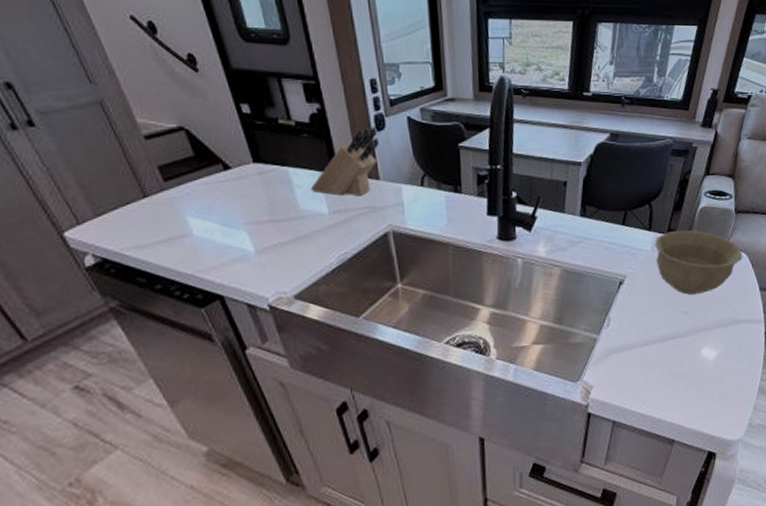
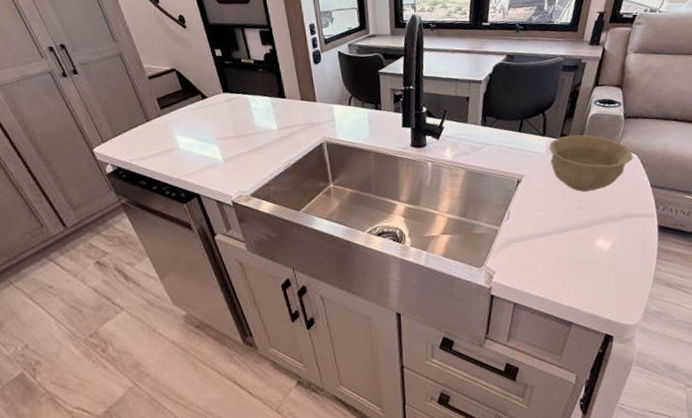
knife block: present [310,126,379,196] -> none [264,60,316,116]

